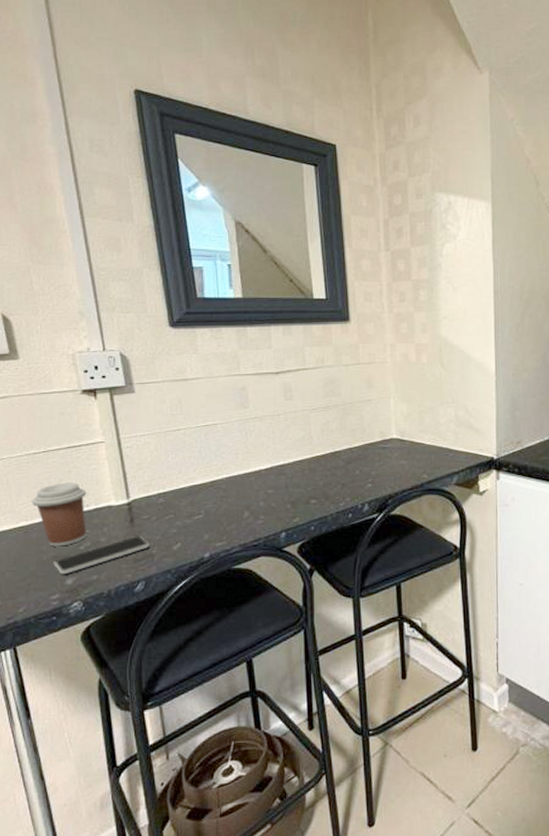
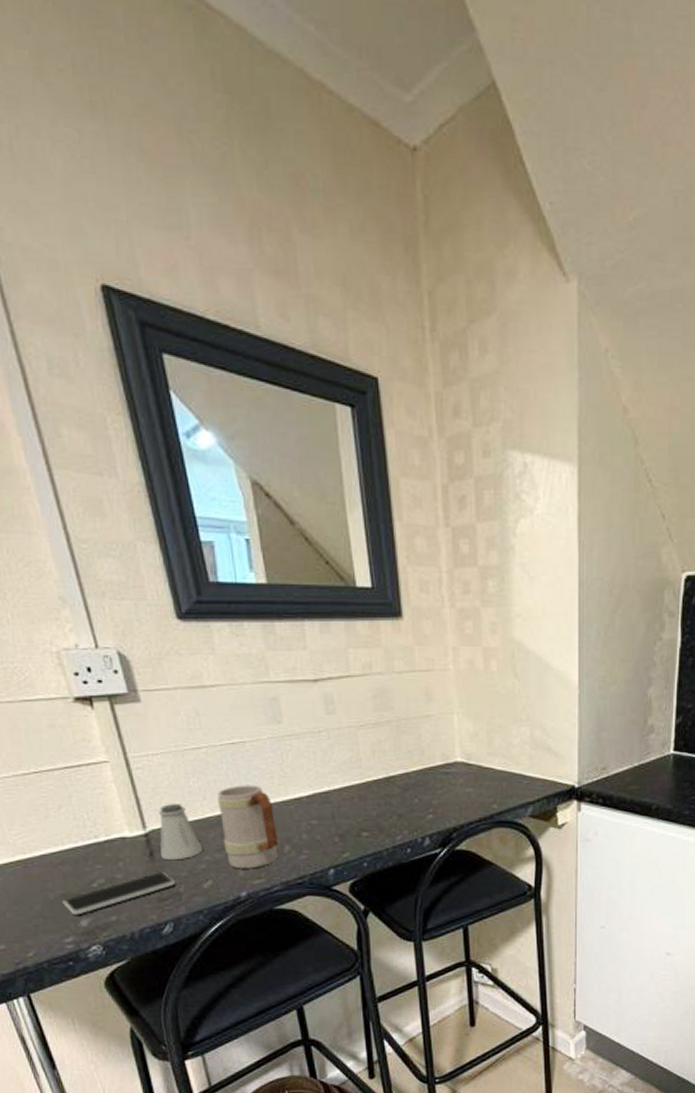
coffee cup: present [31,482,87,547] -> none [27,809,99,884]
saltshaker: none [139,477,176,526] -> present [157,804,204,861]
mug: none [191,460,239,533] -> present [217,785,279,869]

